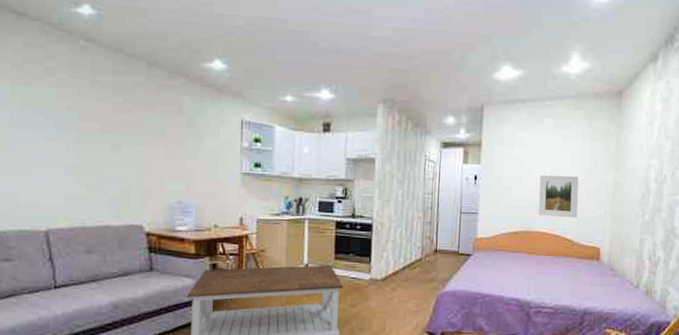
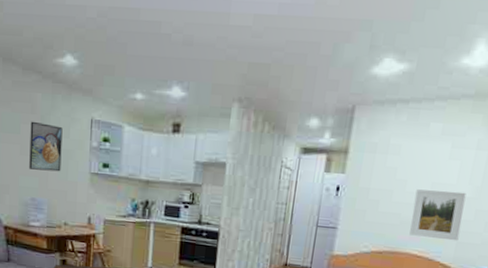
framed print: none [175,123,212,173] -> present [29,121,63,172]

